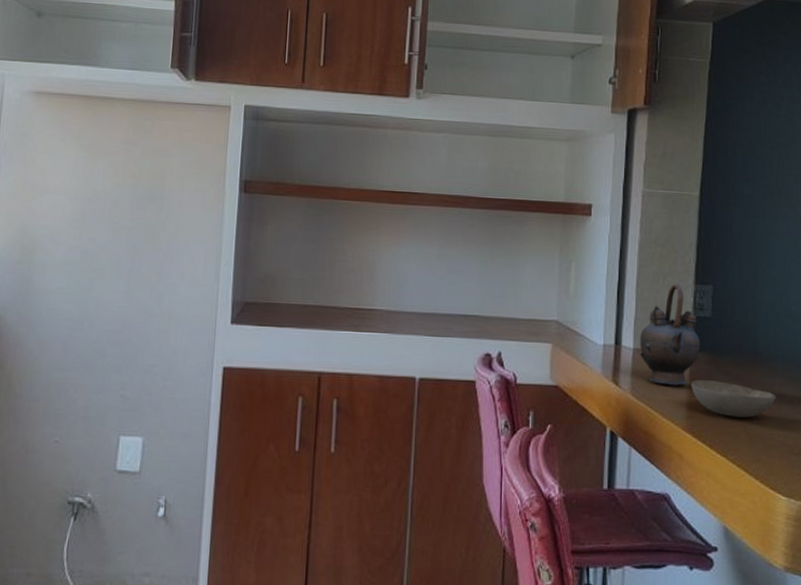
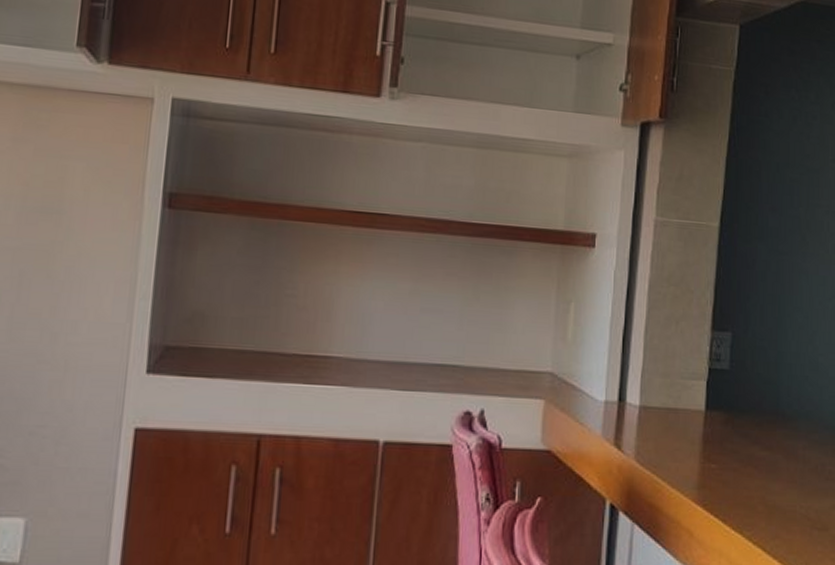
teapot: present [640,283,700,386] -> none [647,329,716,450]
bowl: present [691,379,776,418] -> none [704,442,799,487]

